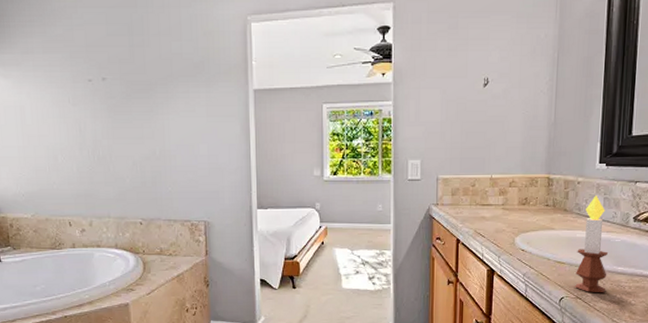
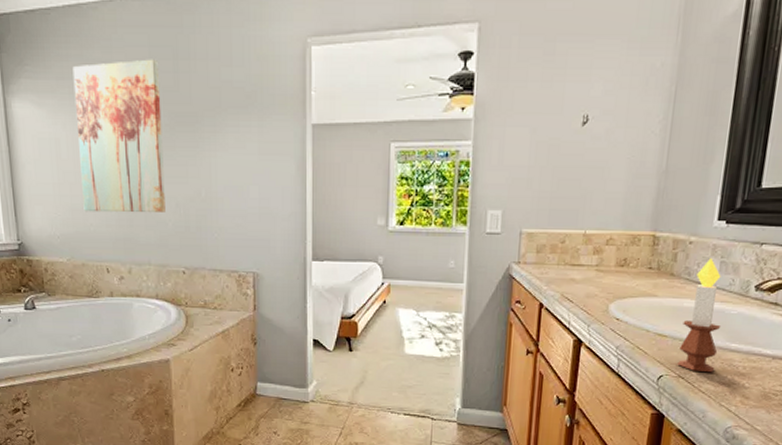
wall art: none [36,35,123,172] -> present [72,59,166,213]

